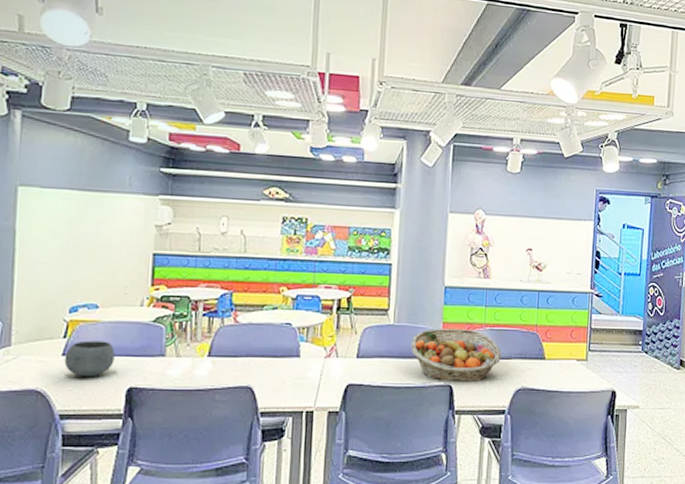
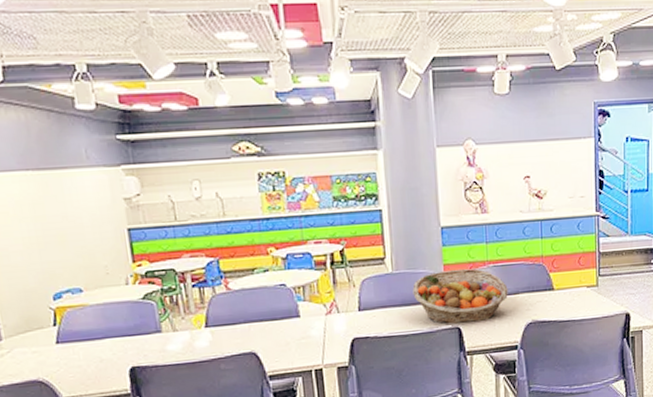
bowl: present [64,340,115,378] -> none [59,324,111,363]

